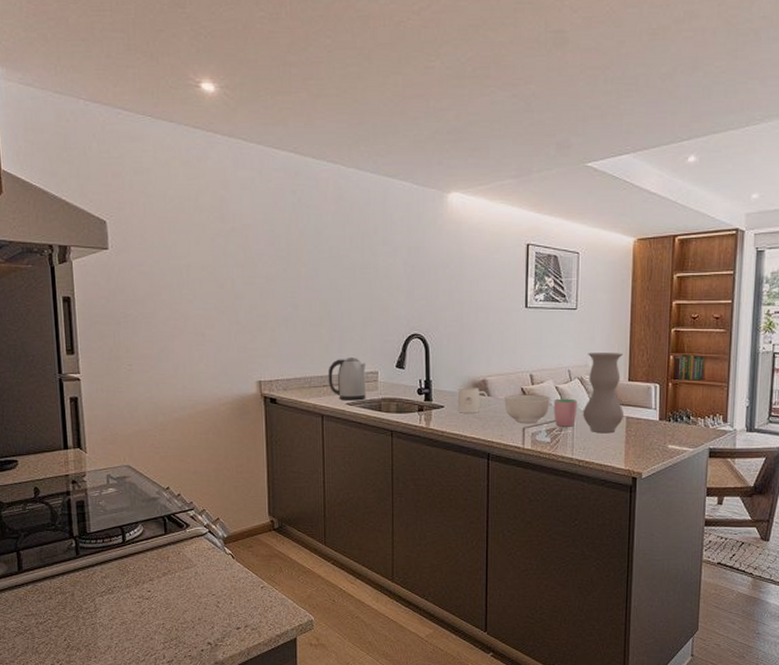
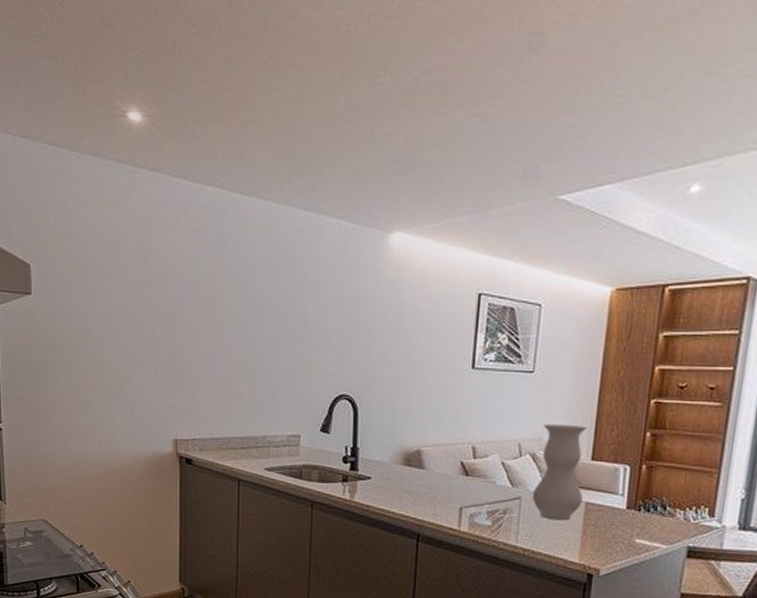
kettle: present [328,358,366,401] -> none [246,418,287,466]
mug: present [458,387,488,413] -> none [387,457,422,488]
bowl: present [504,394,550,424] -> none [440,468,494,504]
cup: present [554,398,578,427] -> none [497,476,527,510]
books: present [673,354,705,381] -> none [649,431,692,465]

